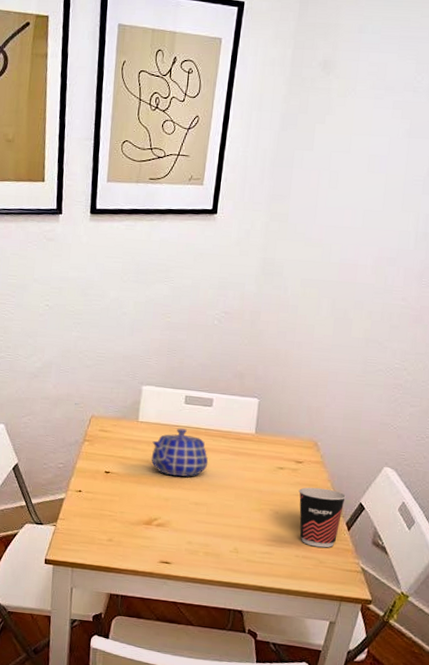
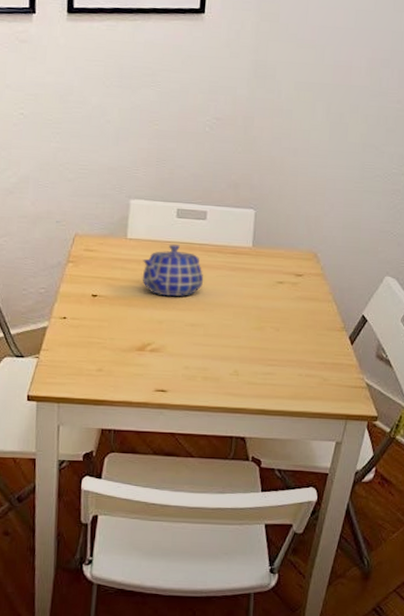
cup: present [299,487,346,548] -> none [300,301,348,365]

